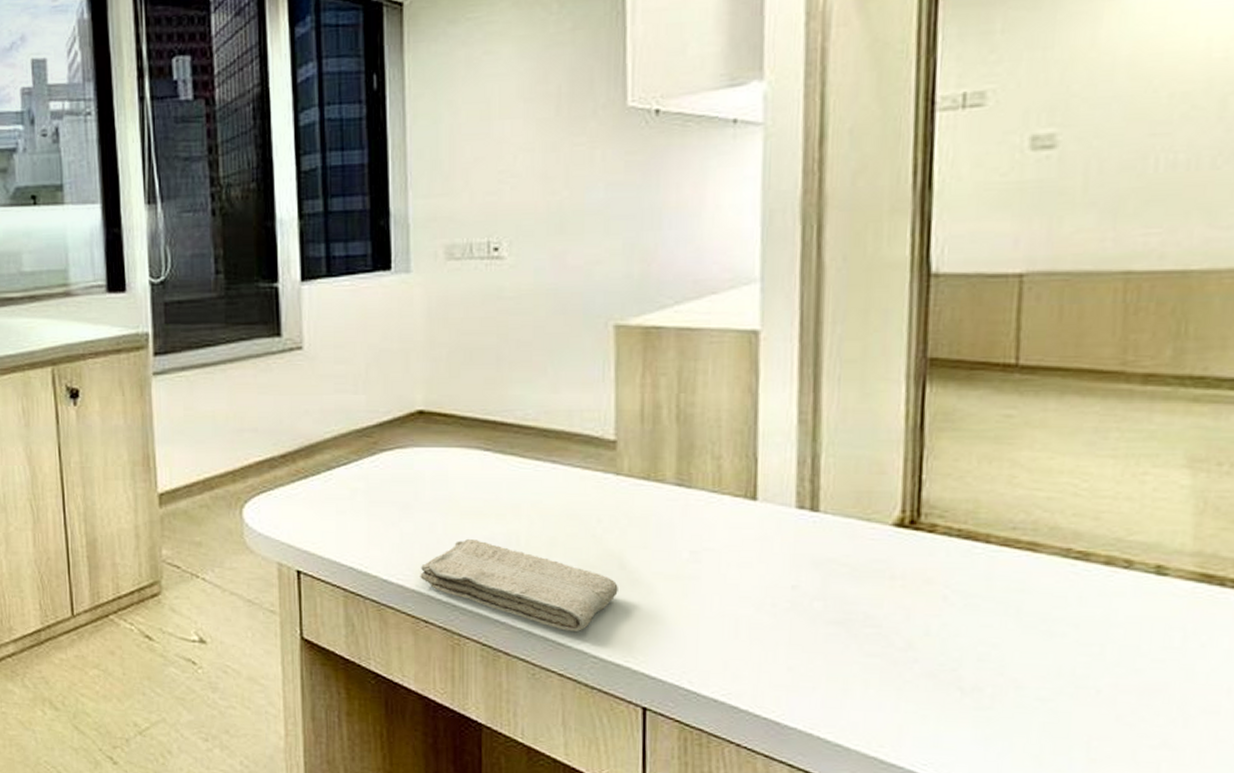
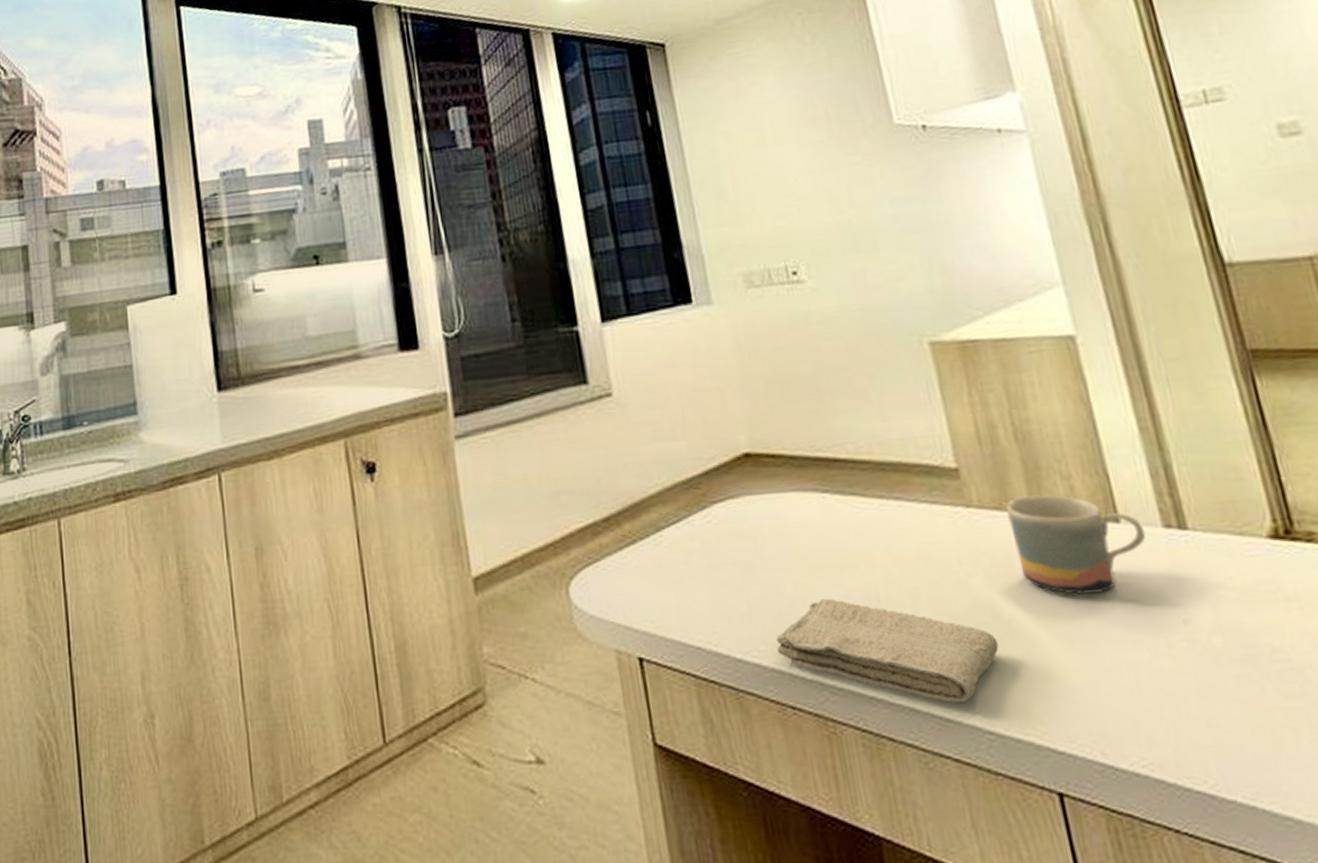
mug: none [652,470,779,557] -> present [1006,494,1146,595]

